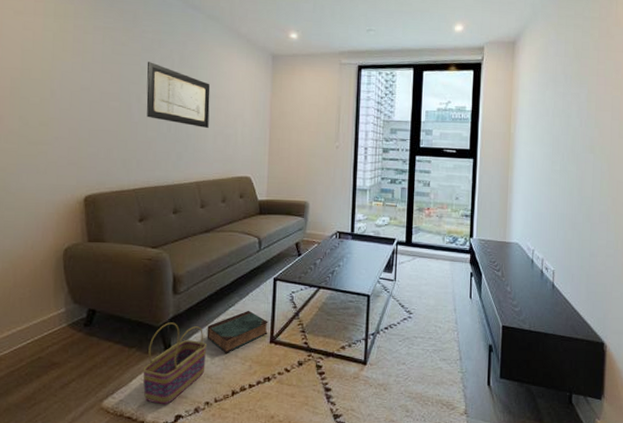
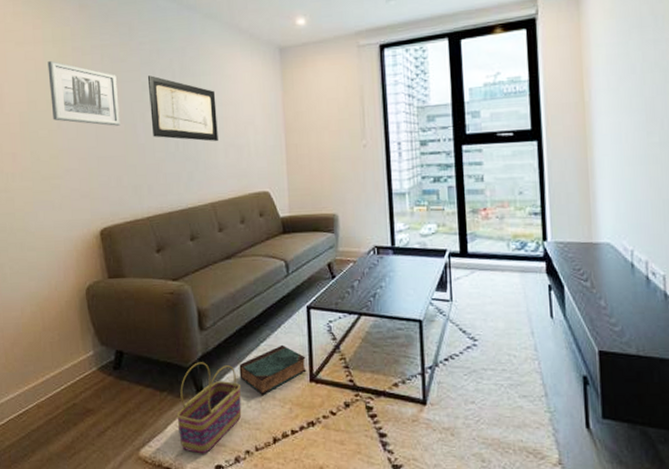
wall art: none [46,34,117,103] -> present [47,61,121,126]

